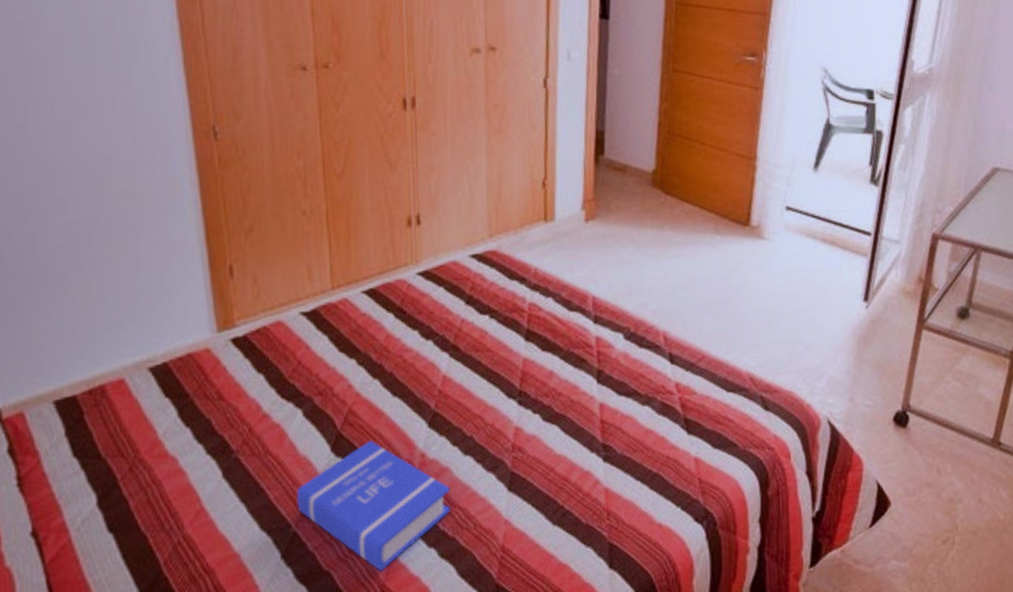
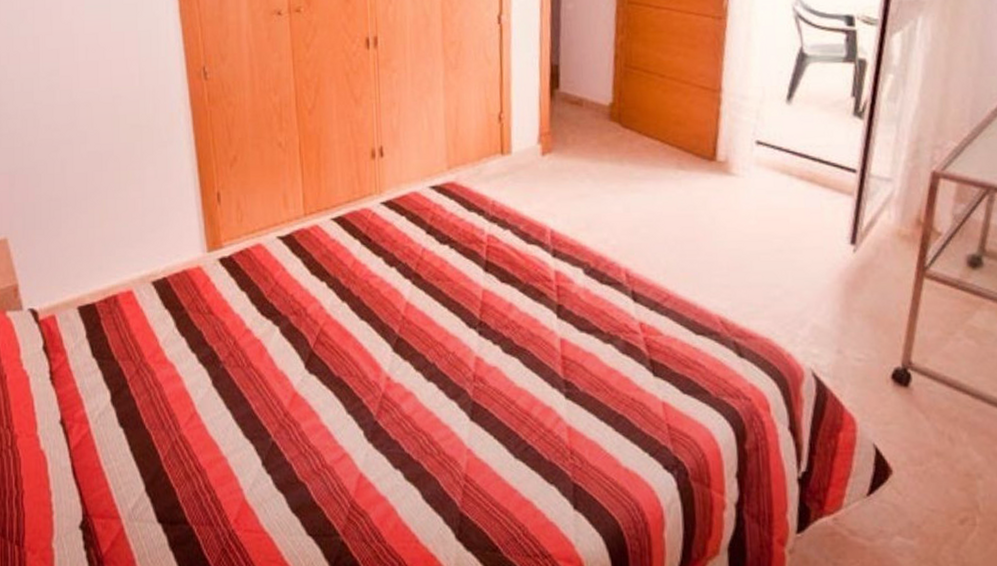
book: present [296,440,451,571] -> none [275,360,415,488]

